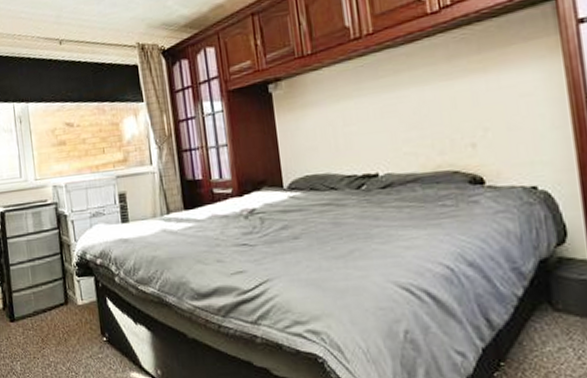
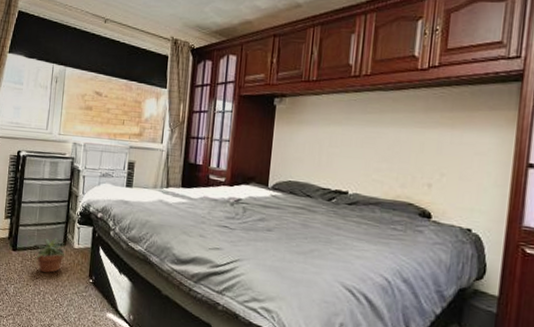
potted plant: none [32,298,71,339] -> present [32,237,67,273]

